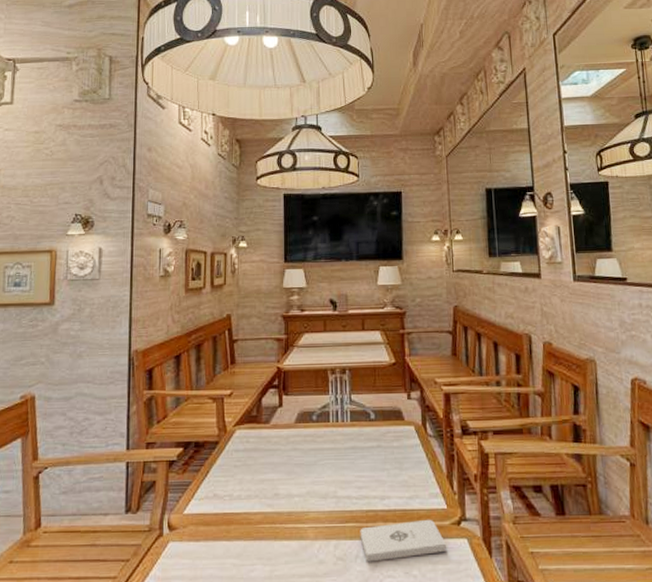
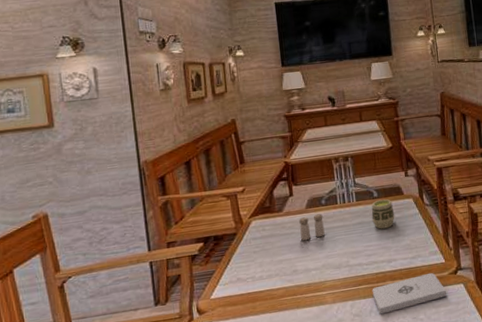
salt and pepper shaker: none [286,431,313,461] -> present [299,214,325,241]
cup: none [366,422,393,458] -> present [371,199,395,229]

